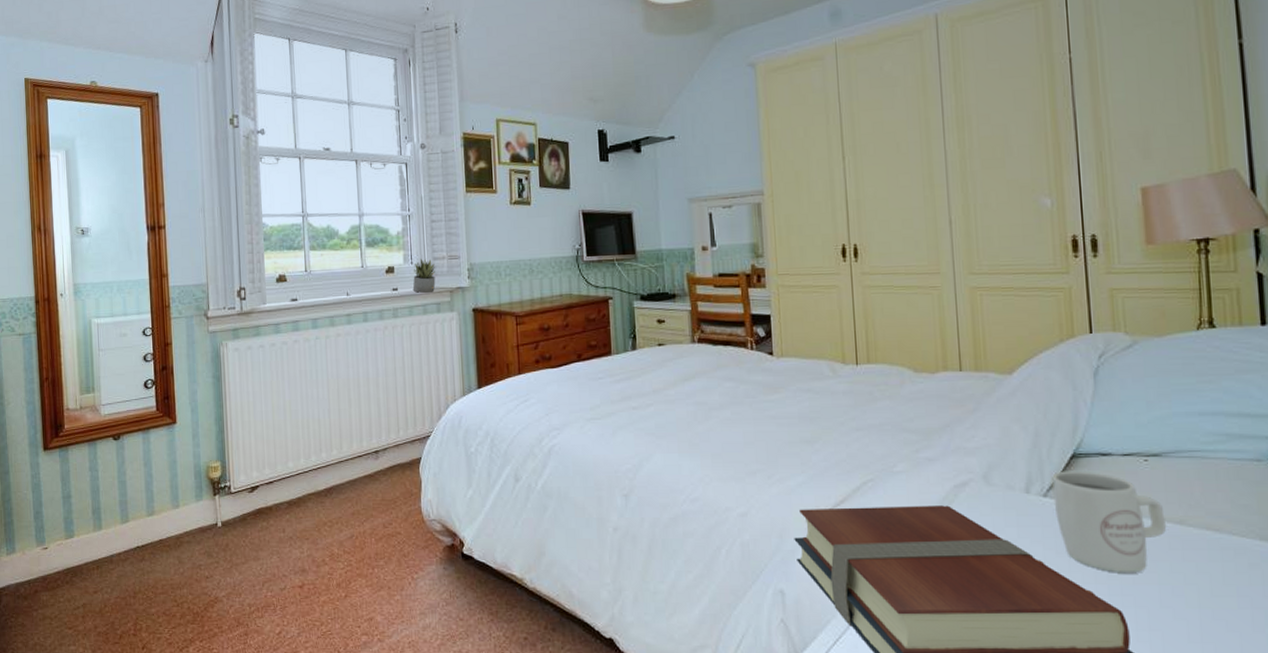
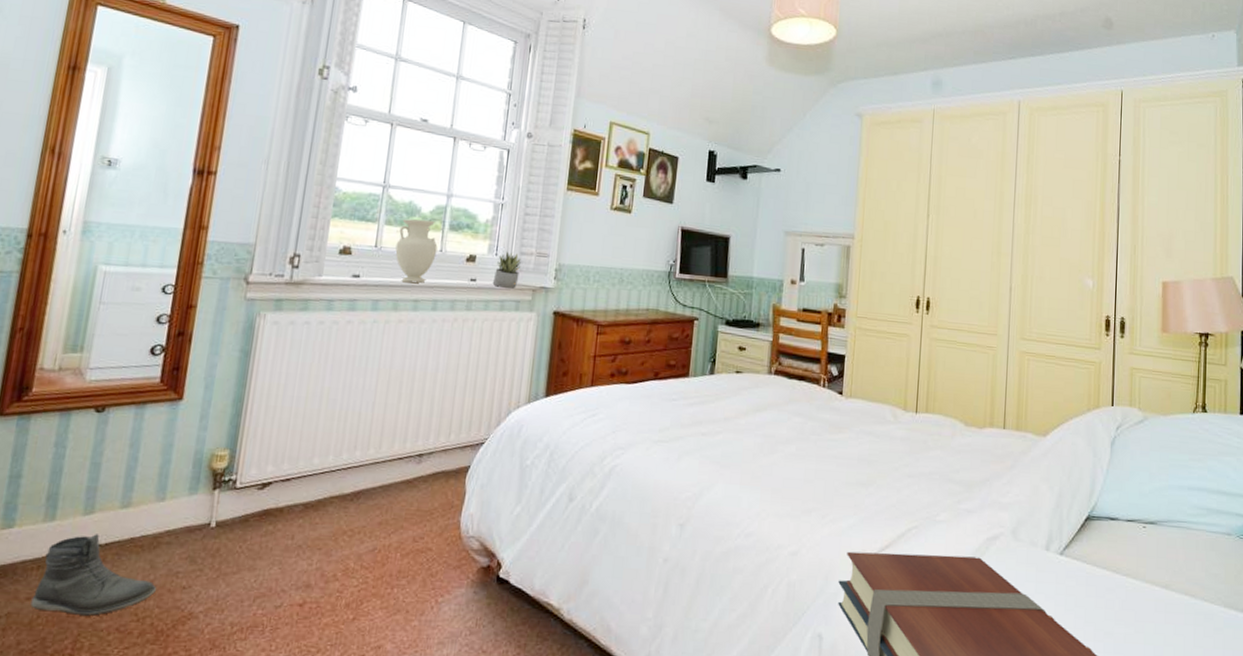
boot: none [98,538,187,603] -> present [30,534,157,616]
vase: none [323,240,359,300] -> present [395,219,438,283]
mug: present [1052,471,1167,573] -> none [1068,531,1155,633]

